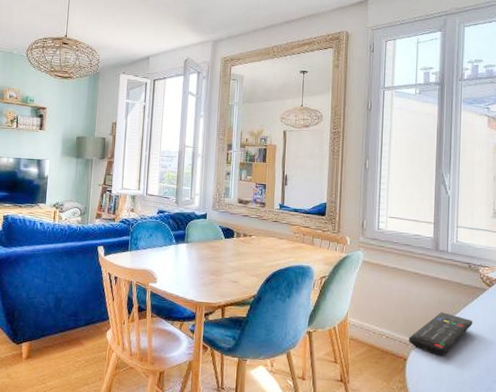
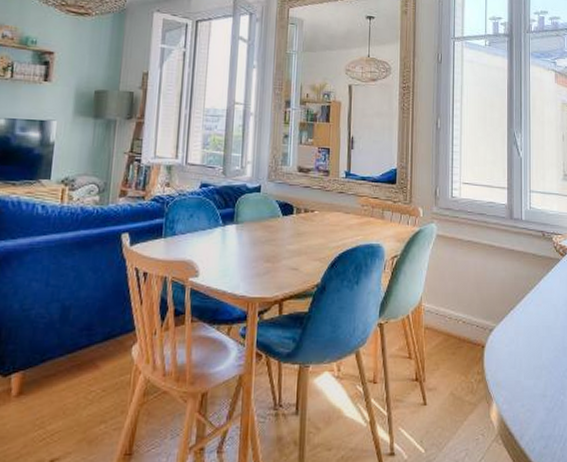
remote control: present [409,312,473,355] -> none [486,288,549,338]

